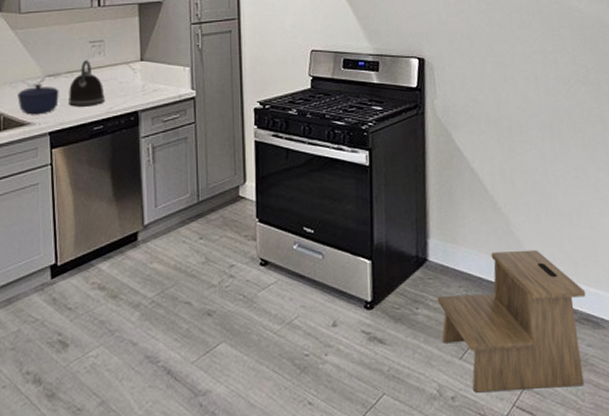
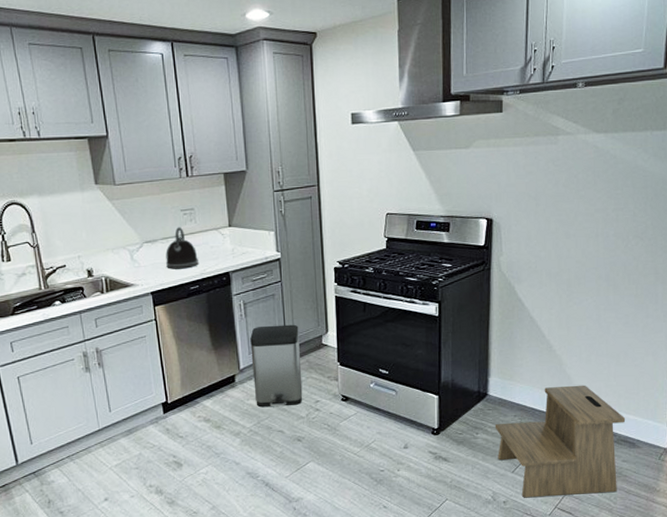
cooking pot: present [18,83,59,114] -> none [120,249,157,276]
pedal bin: none [158,172,215,273] -> present [250,324,303,408]

